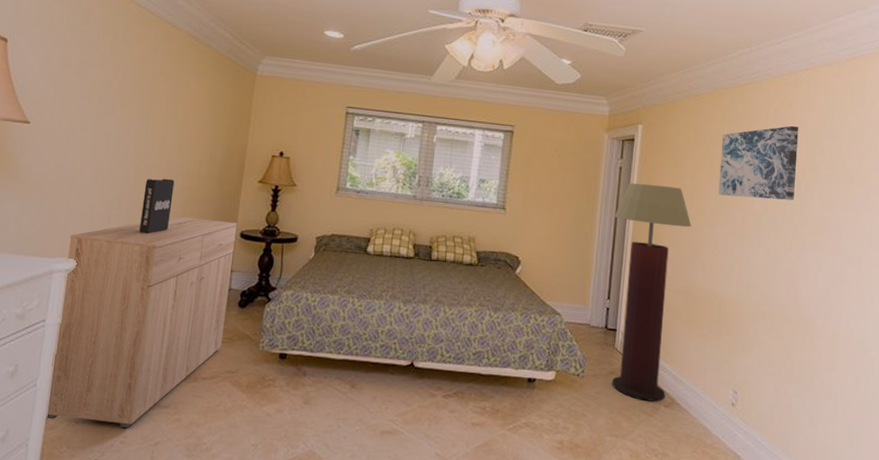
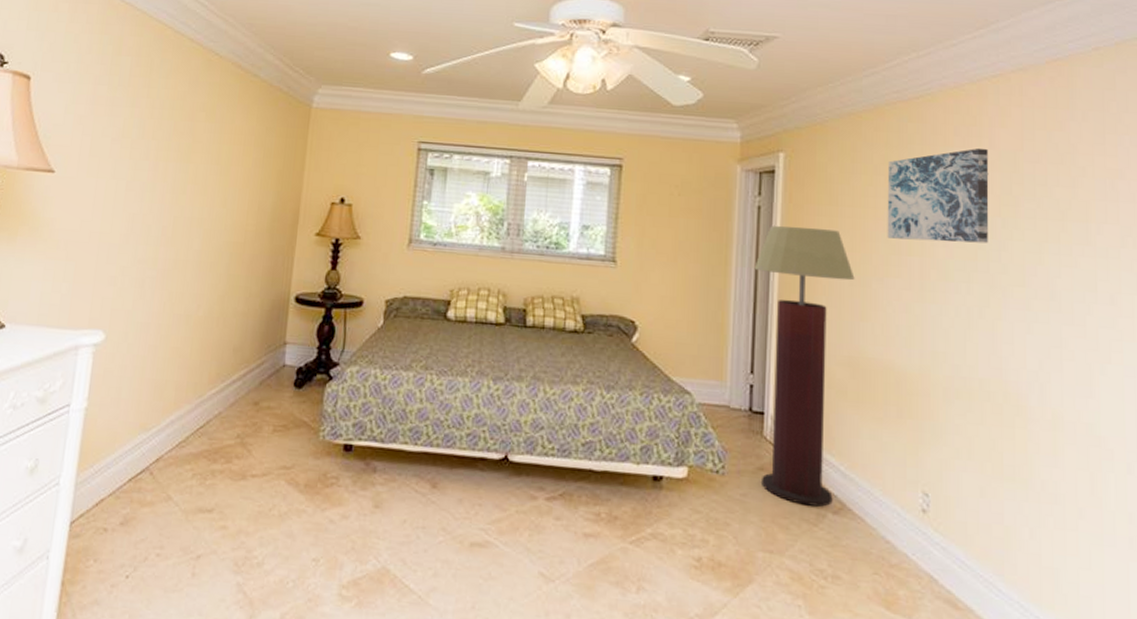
dresser: present [45,216,237,428] -> none [69,277,291,536]
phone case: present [139,178,175,234] -> none [177,233,218,300]

